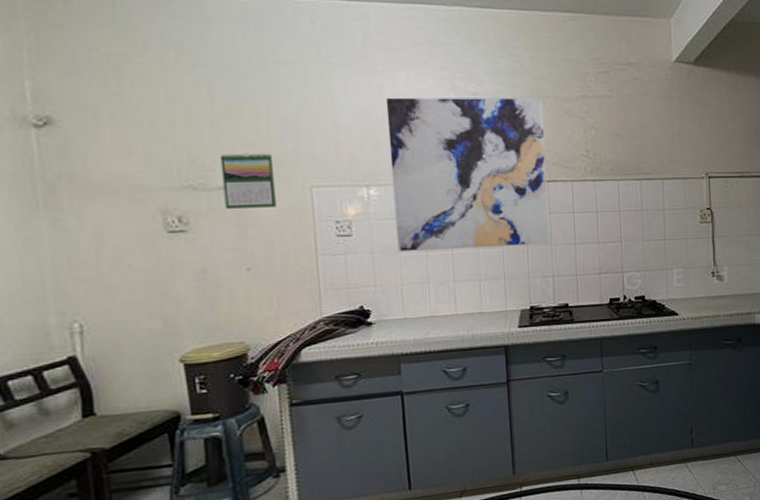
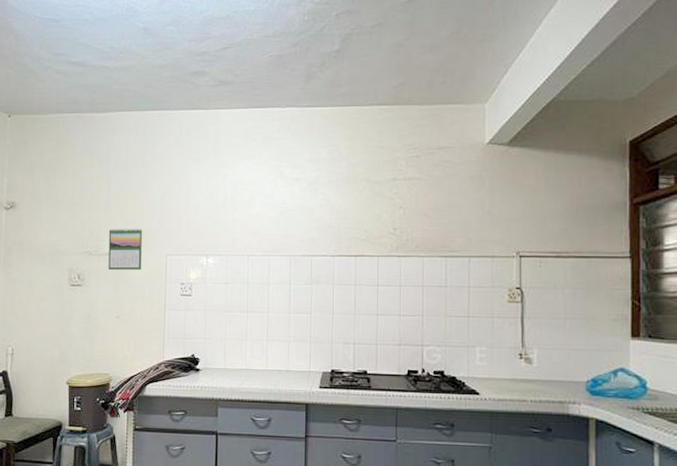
wall art: present [385,97,551,251] -> none [225,182,356,313]

